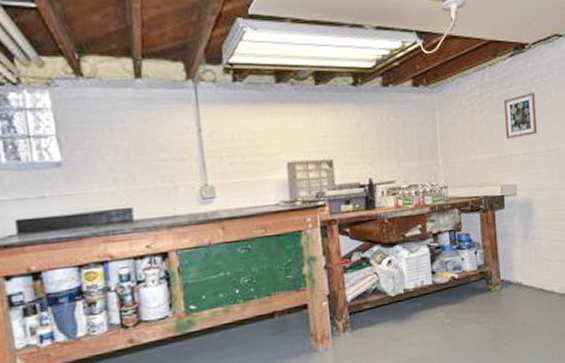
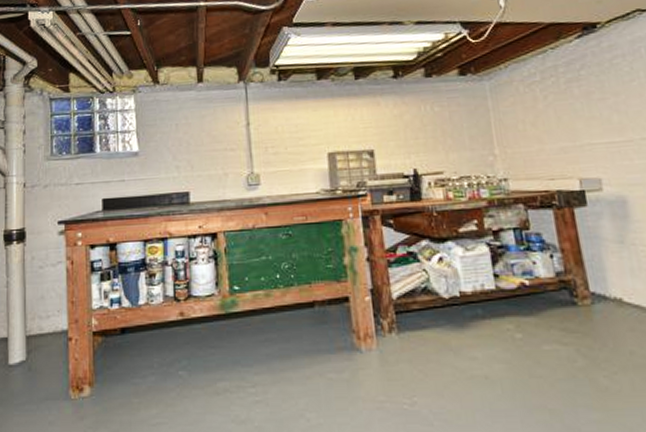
picture frame: present [503,92,538,139] -> none [573,73,626,126]

